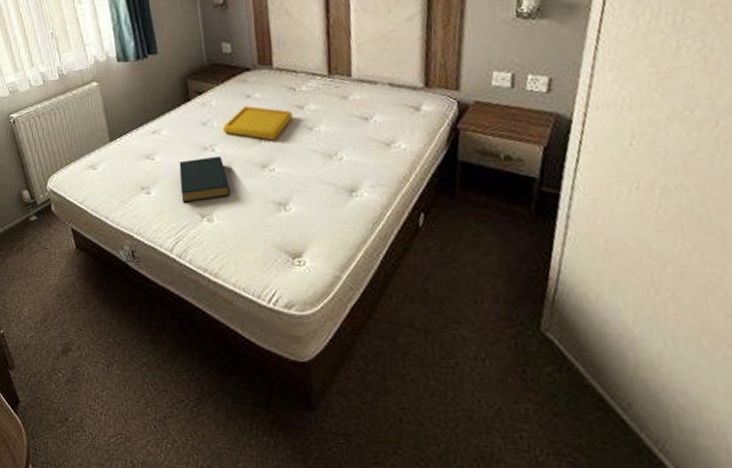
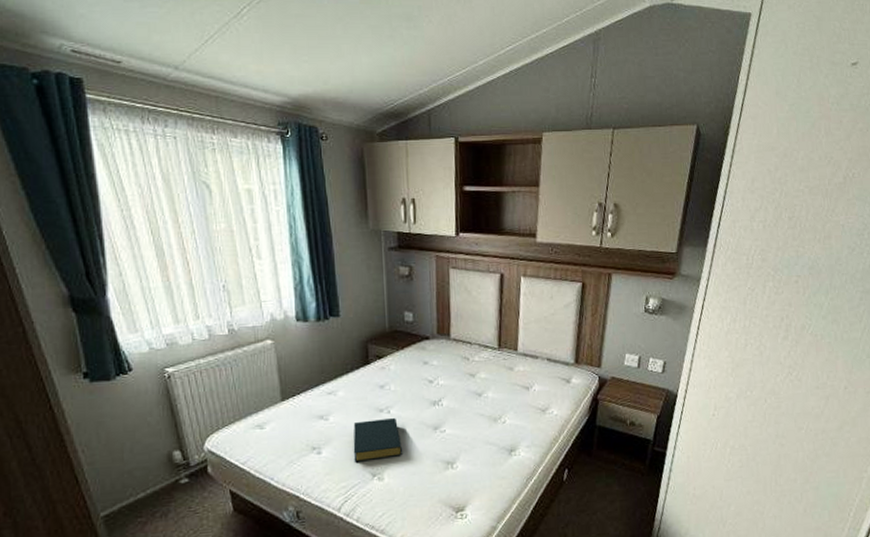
serving tray: present [222,106,294,141] -> none [399,372,466,405]

